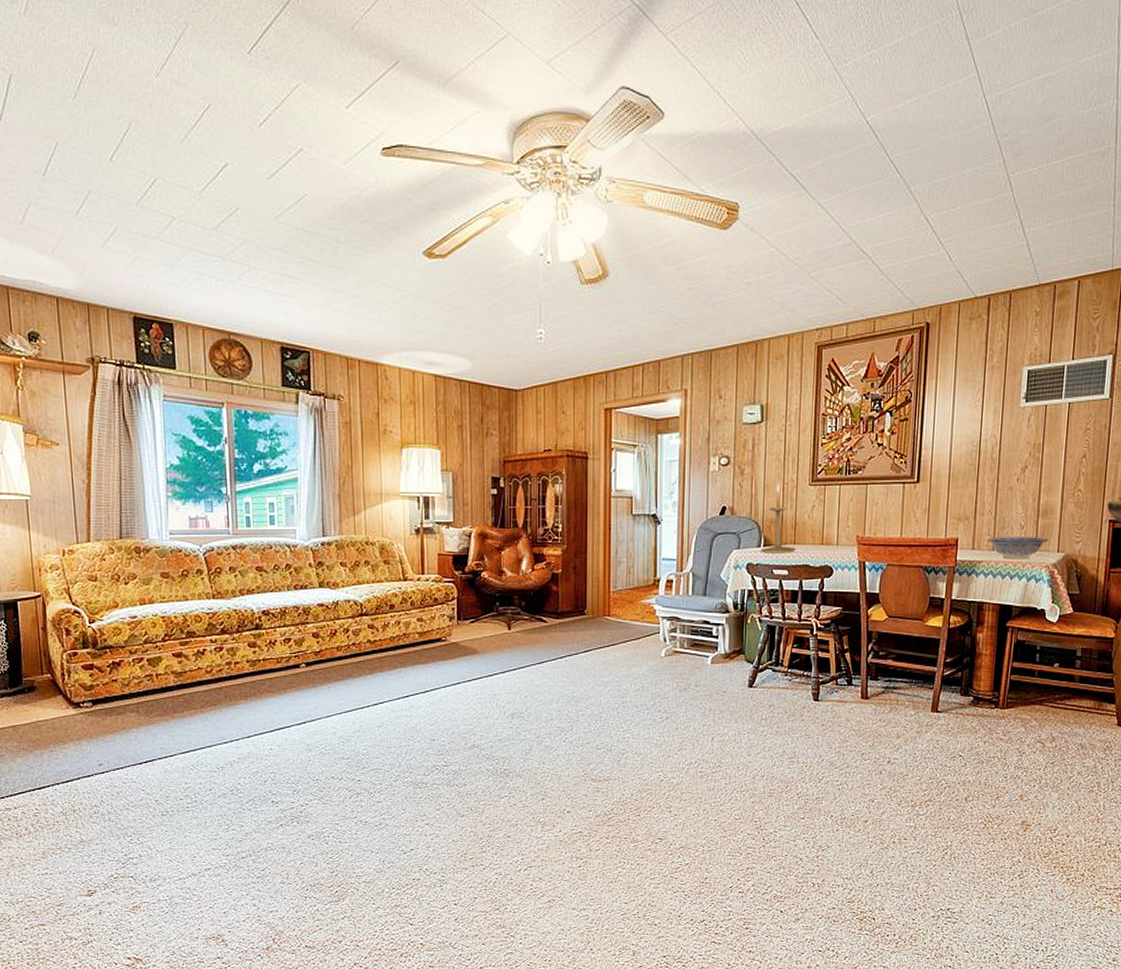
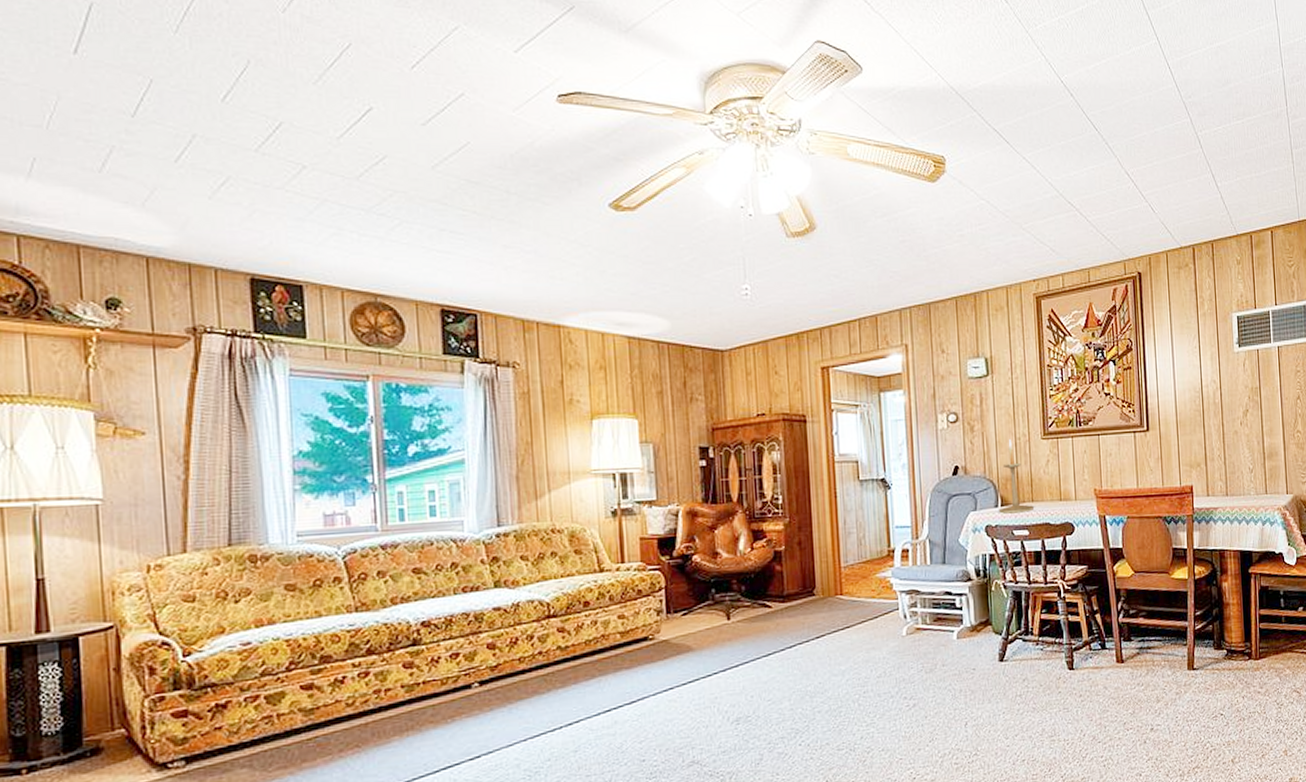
decorative bowl: present [987,537,1049,560] -> none [1220,479,1278,505]

